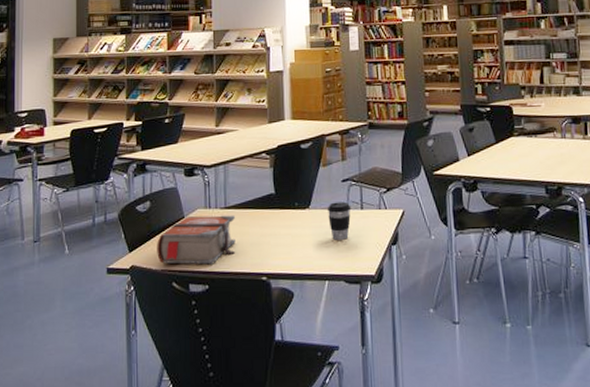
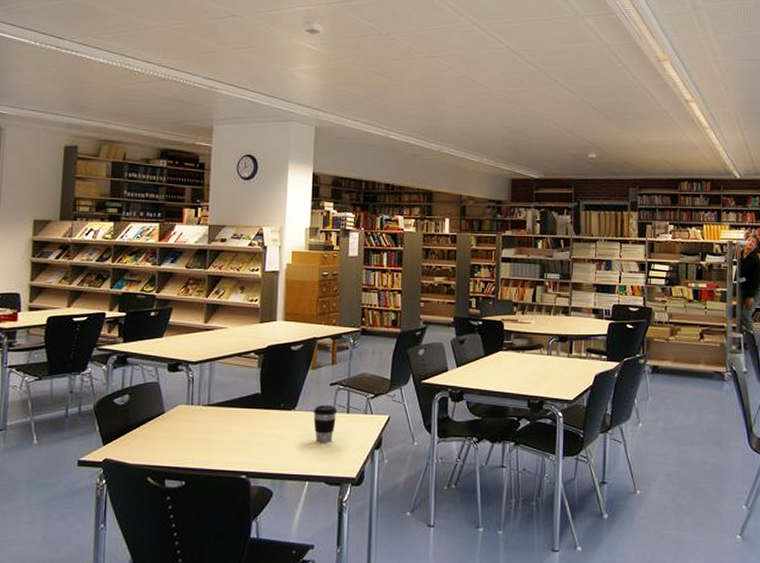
bible: present [157,215,236,265] -> none [133,412,218,461]

